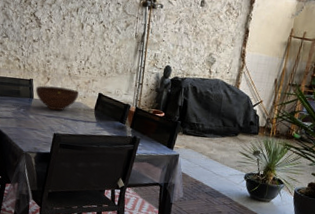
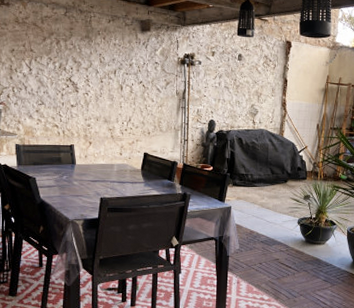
fruit bowl: present [35,85,79,111] -> none [77,150,124,175]

